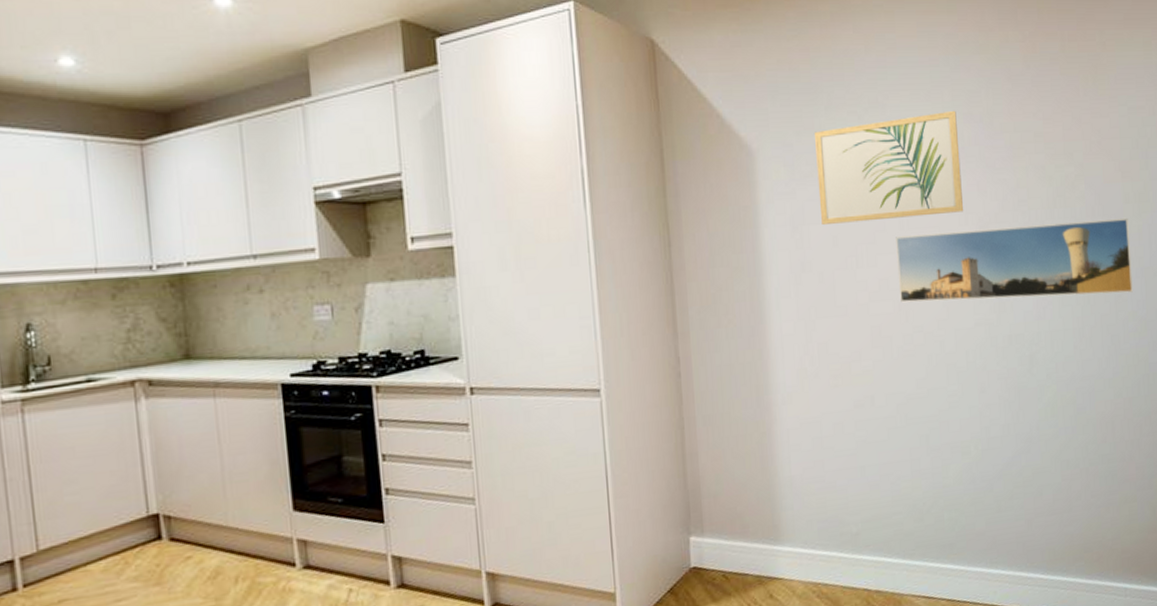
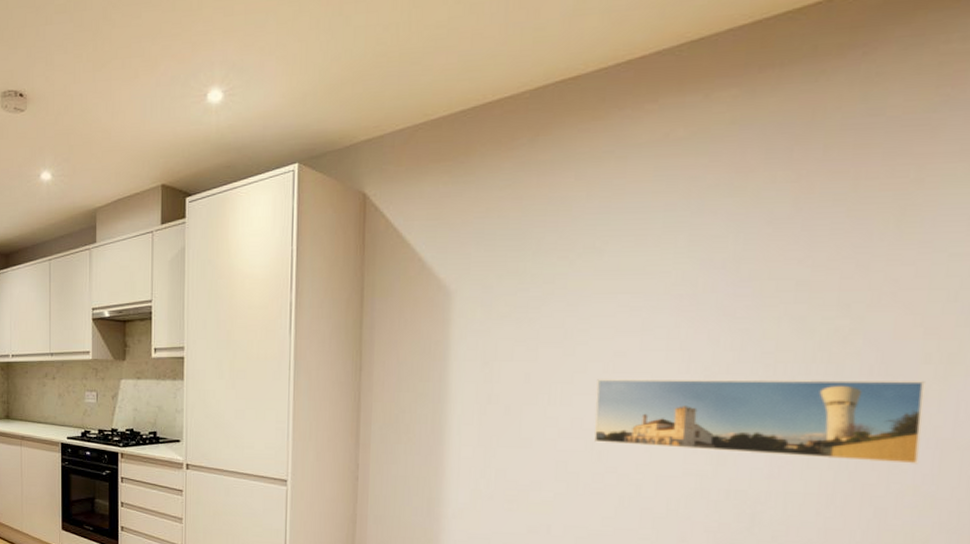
wall art: present [813,110,964,224] -> none [514,256,692,362]

